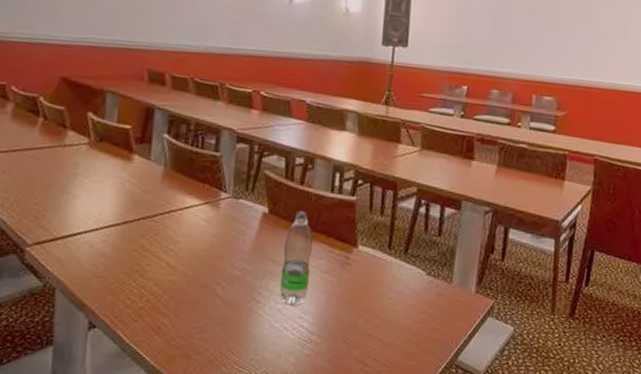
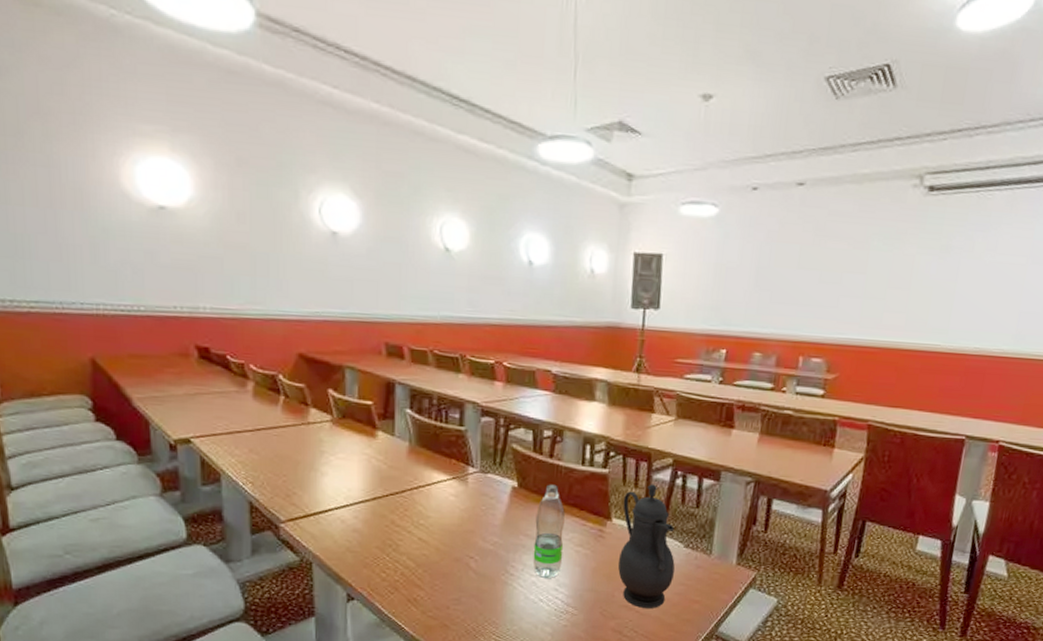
coffeepot: none [362,212,417,337] -> present [617,484,675,608]

